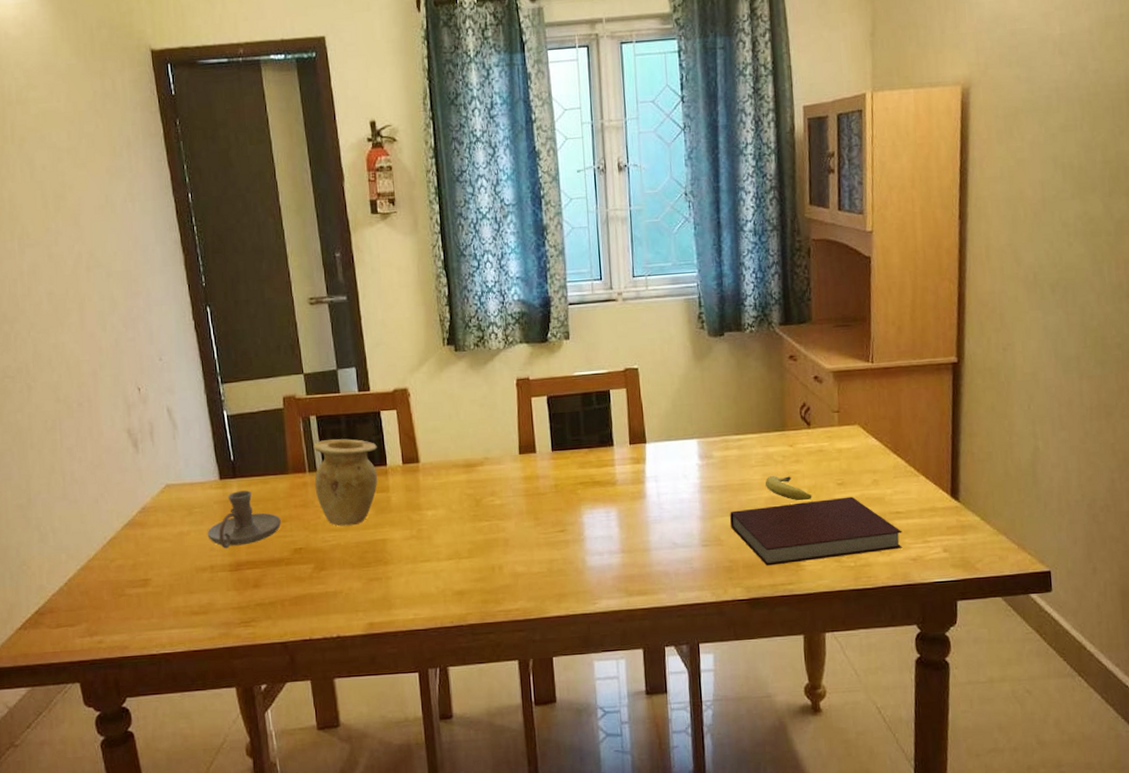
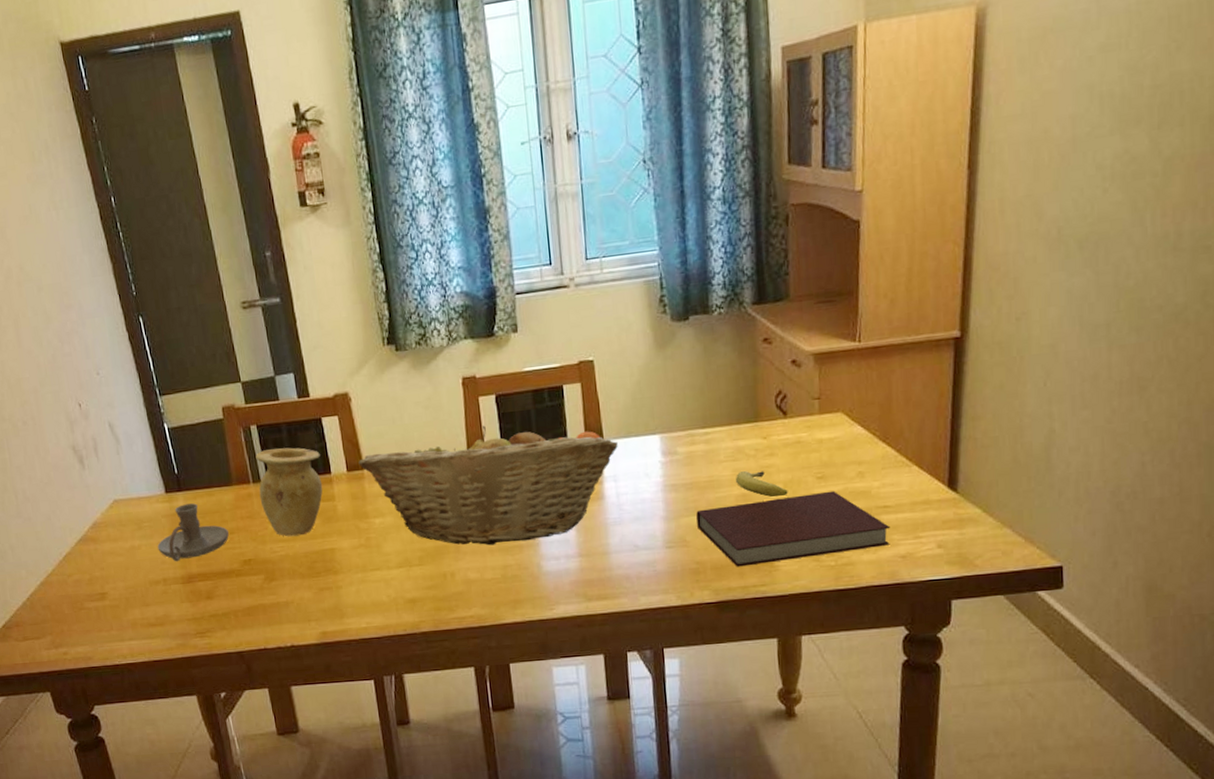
fruit basket: none [414,424,659,540] -> present [358,425,618,546]

